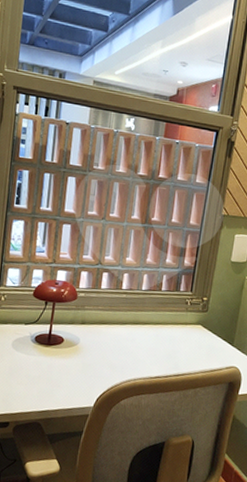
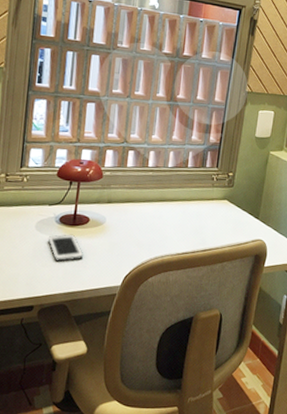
cell phone: none [23,353,58,380] -> present [48,234,84,262]

